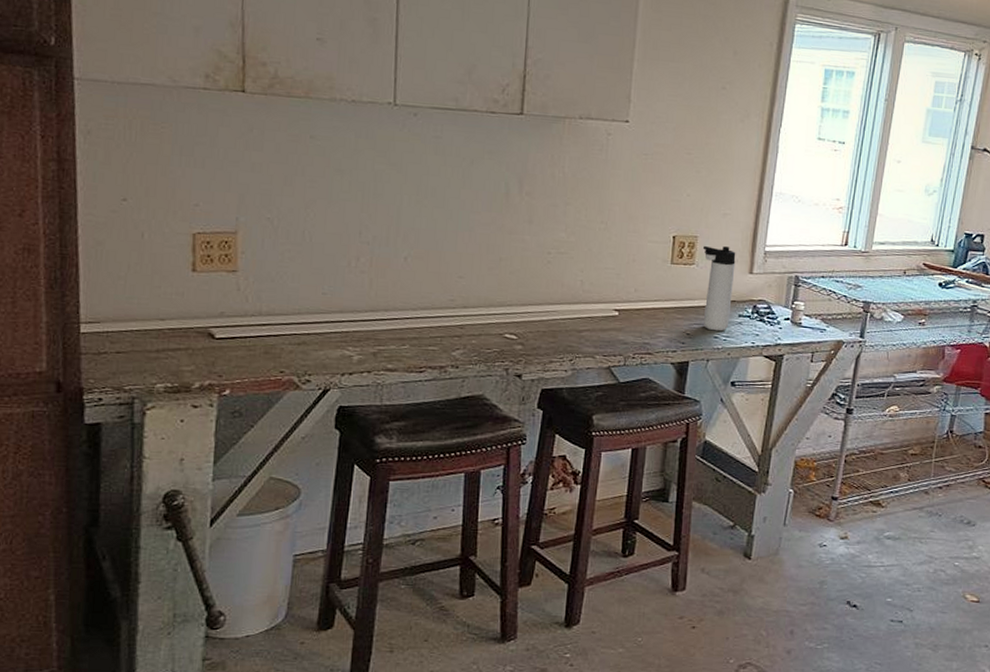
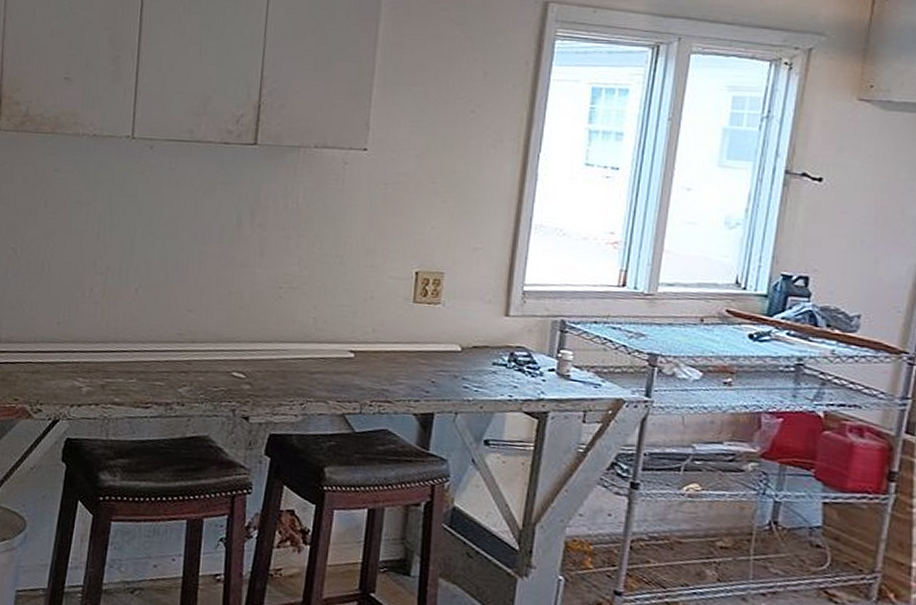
thermos bottle: present [702,245,736,332] -> none [449,283,489,381]

